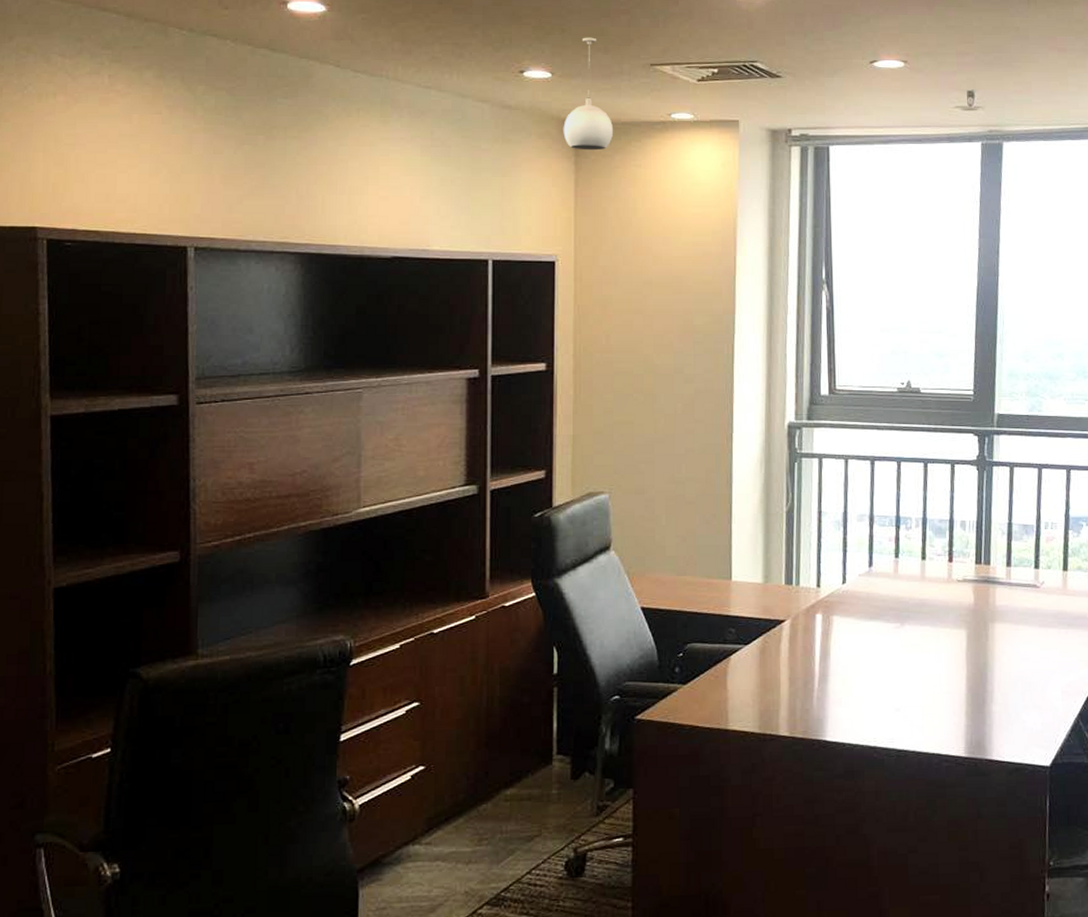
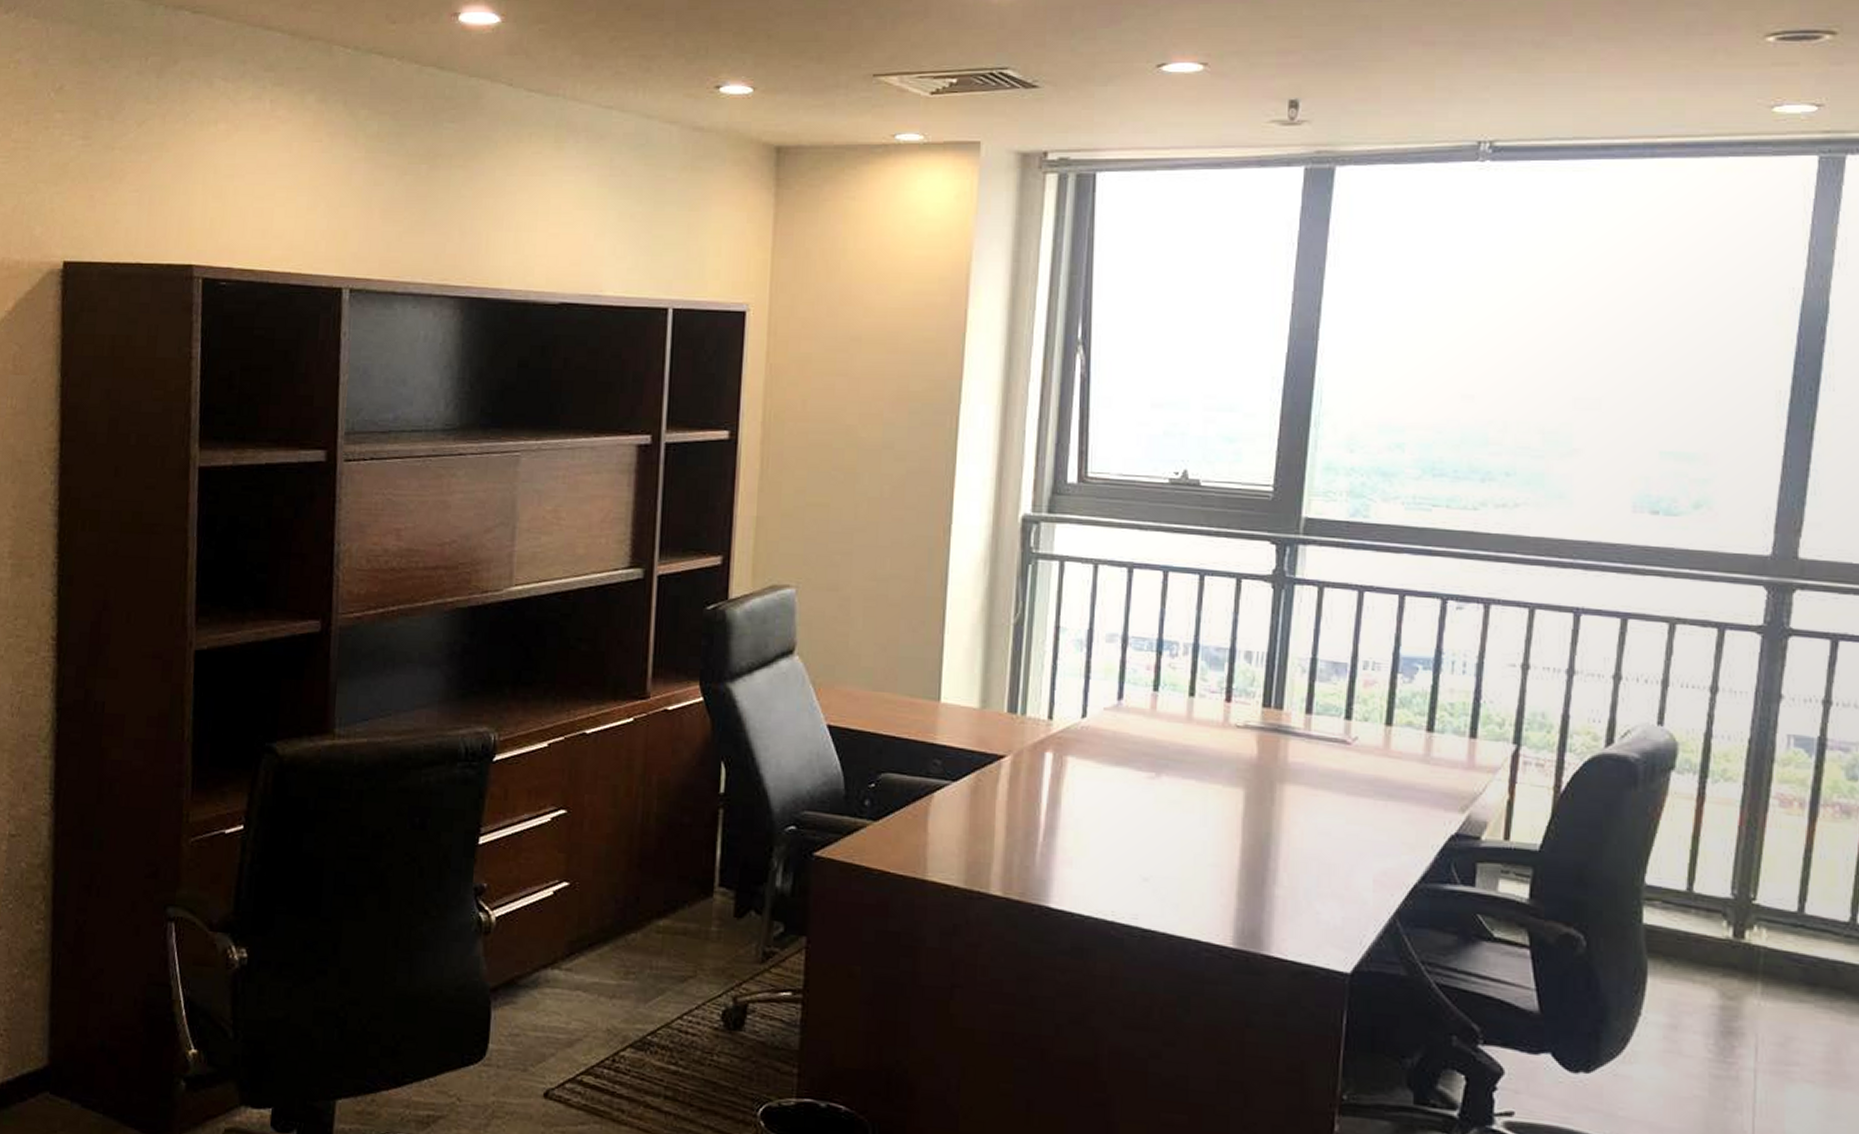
pendant light: present [563,37,613,151] -> none [763,44,823,180]

